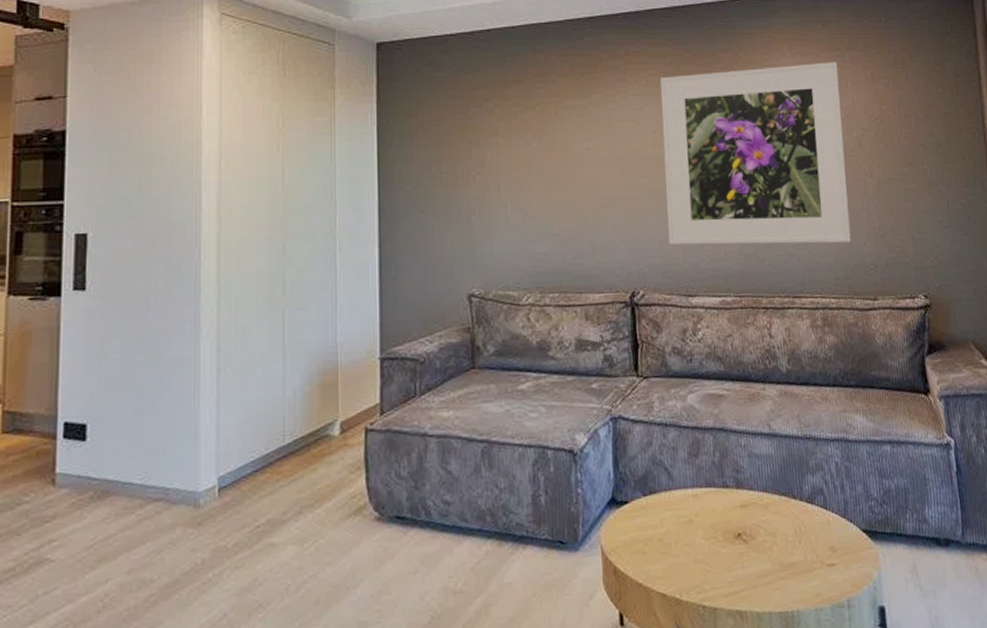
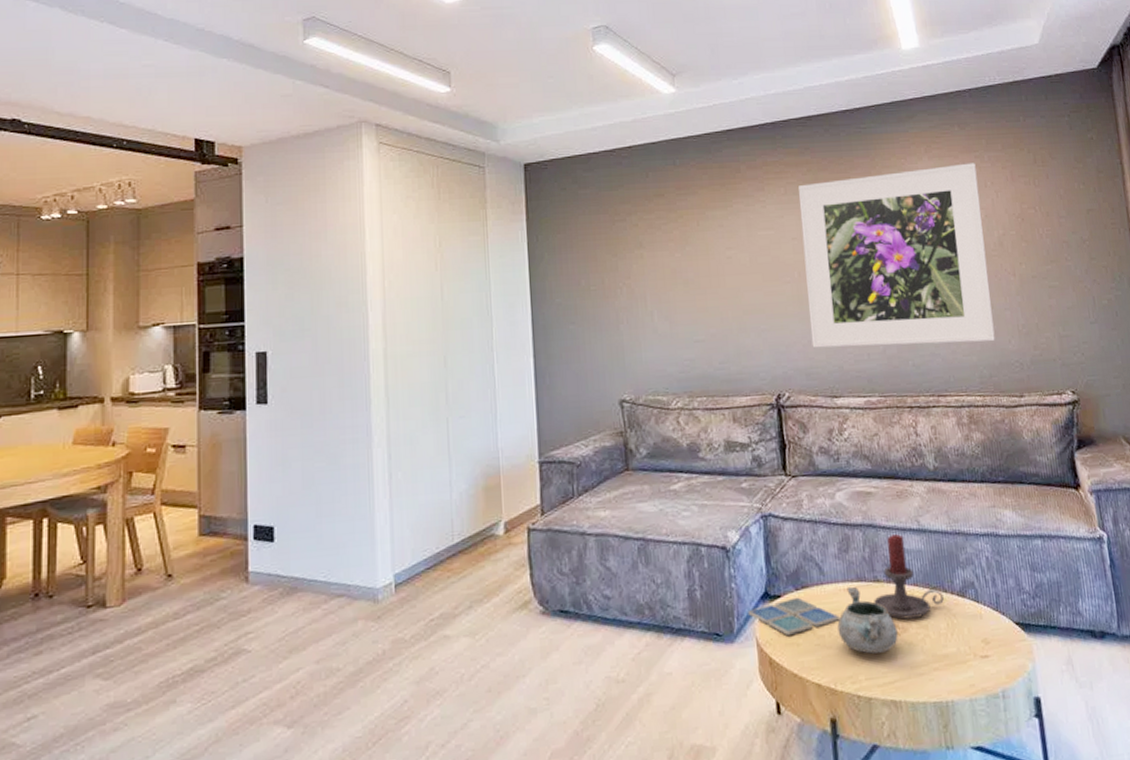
drink coaster: none [593,503,687,544] -> present [748,597,840,637]
decorative bowl: none [684,492,746,563] -> present [837,586,898,654]
candle holder: none [722,438,793,527] -> present [874,534,944,620]

